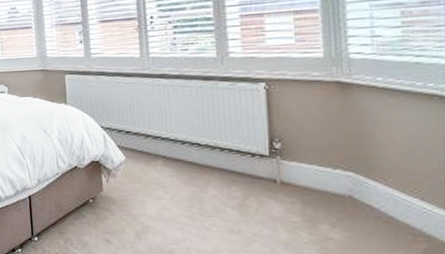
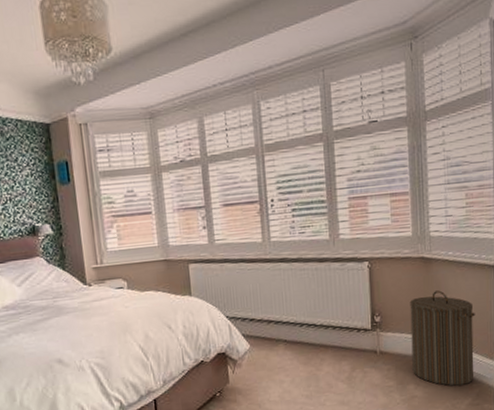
laundry hamper: none [321,120,420,236] -> present [409,290,475,386]

